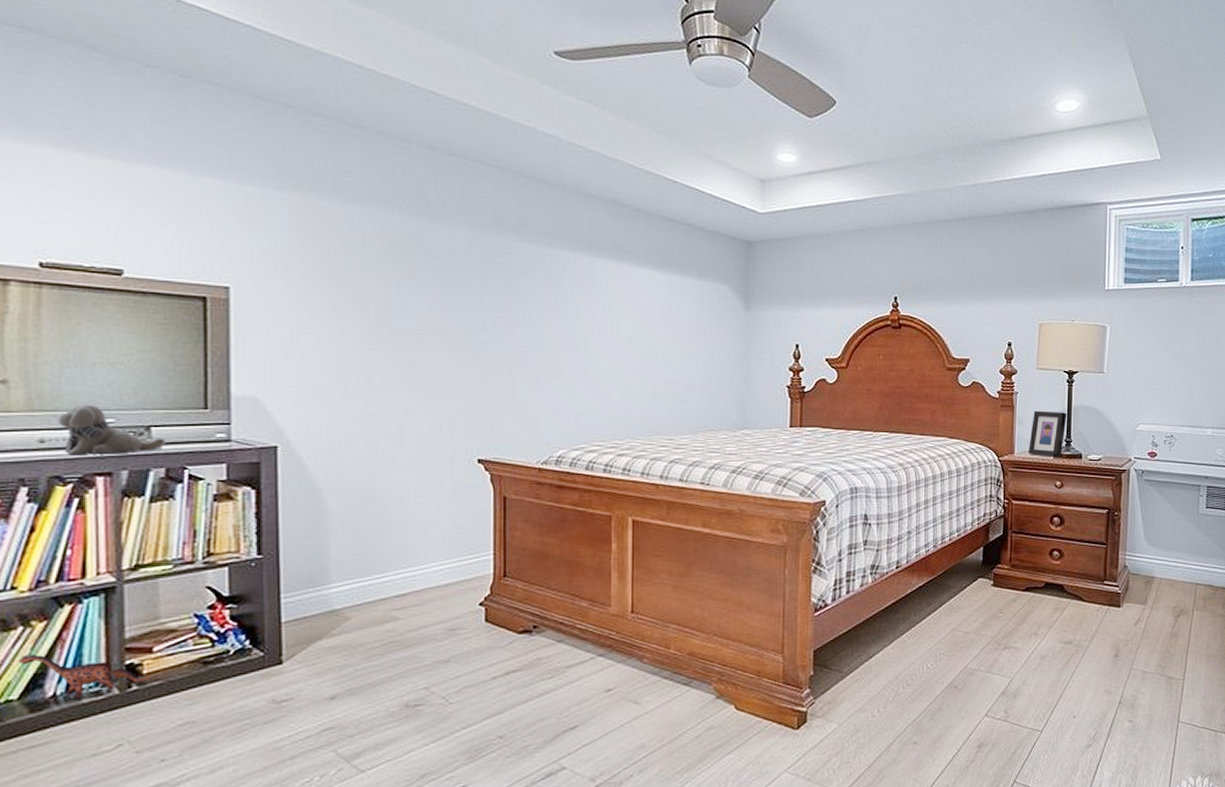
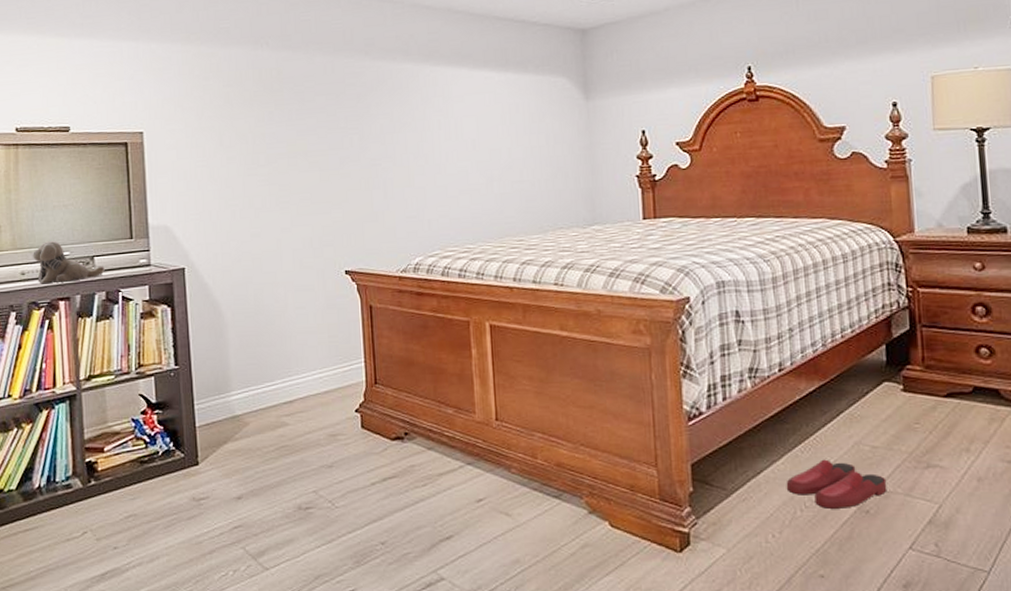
toy dinosaur: present [19,654,150,698] -> none [15,451,103,490]
slippers: none [893,643,973,686] -> present [786,459,887,509]
picture frame: present [1029,410,1067,458] -> none [933,178,981,234]

